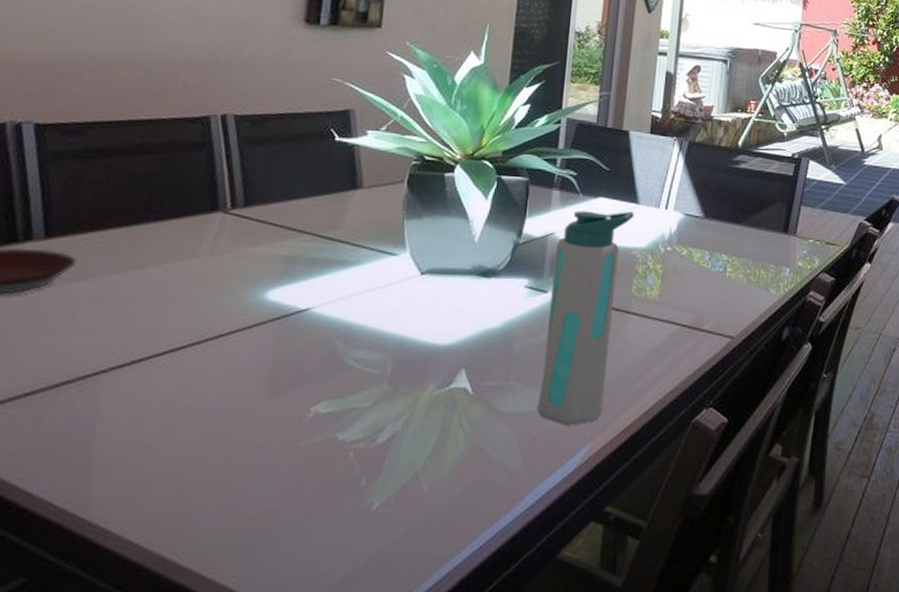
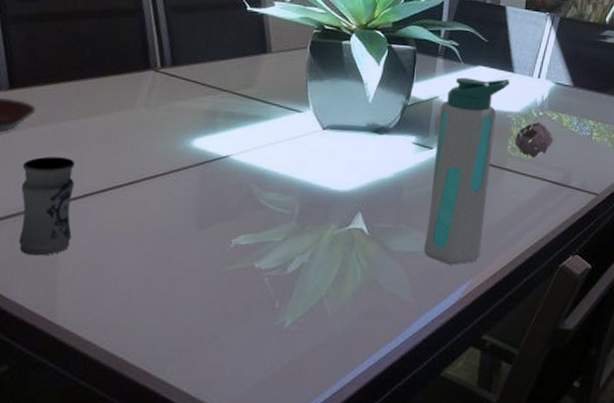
jar: none [46,317,122,438] -> present [18,156,75,256]
decorative bowl: none [640,258,685,299] -> present [514,121,555,158]

